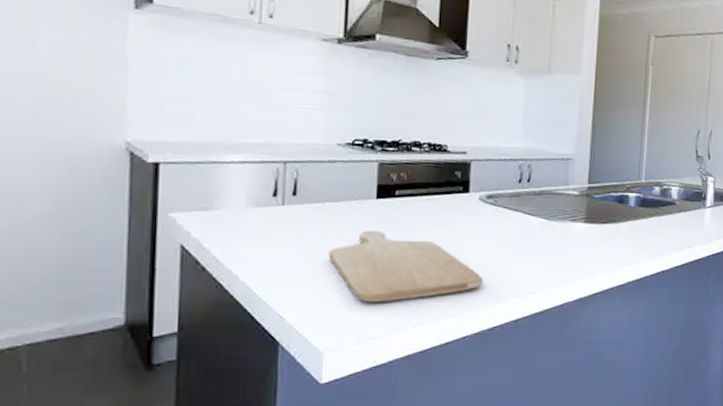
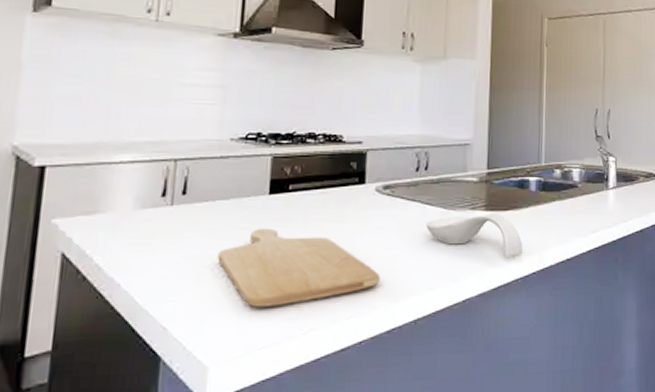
spoon rest: none [527,224,620,268] -> present [425,212,523,258]

